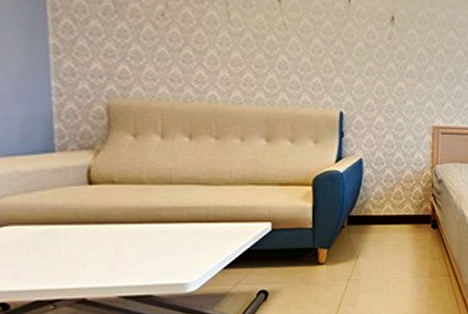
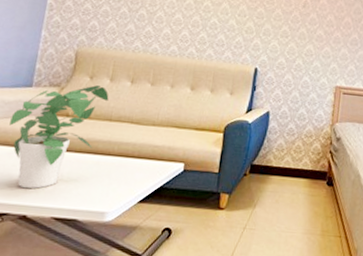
potted plant: none [35,144,163,270] -> present [9,85,109,189]

